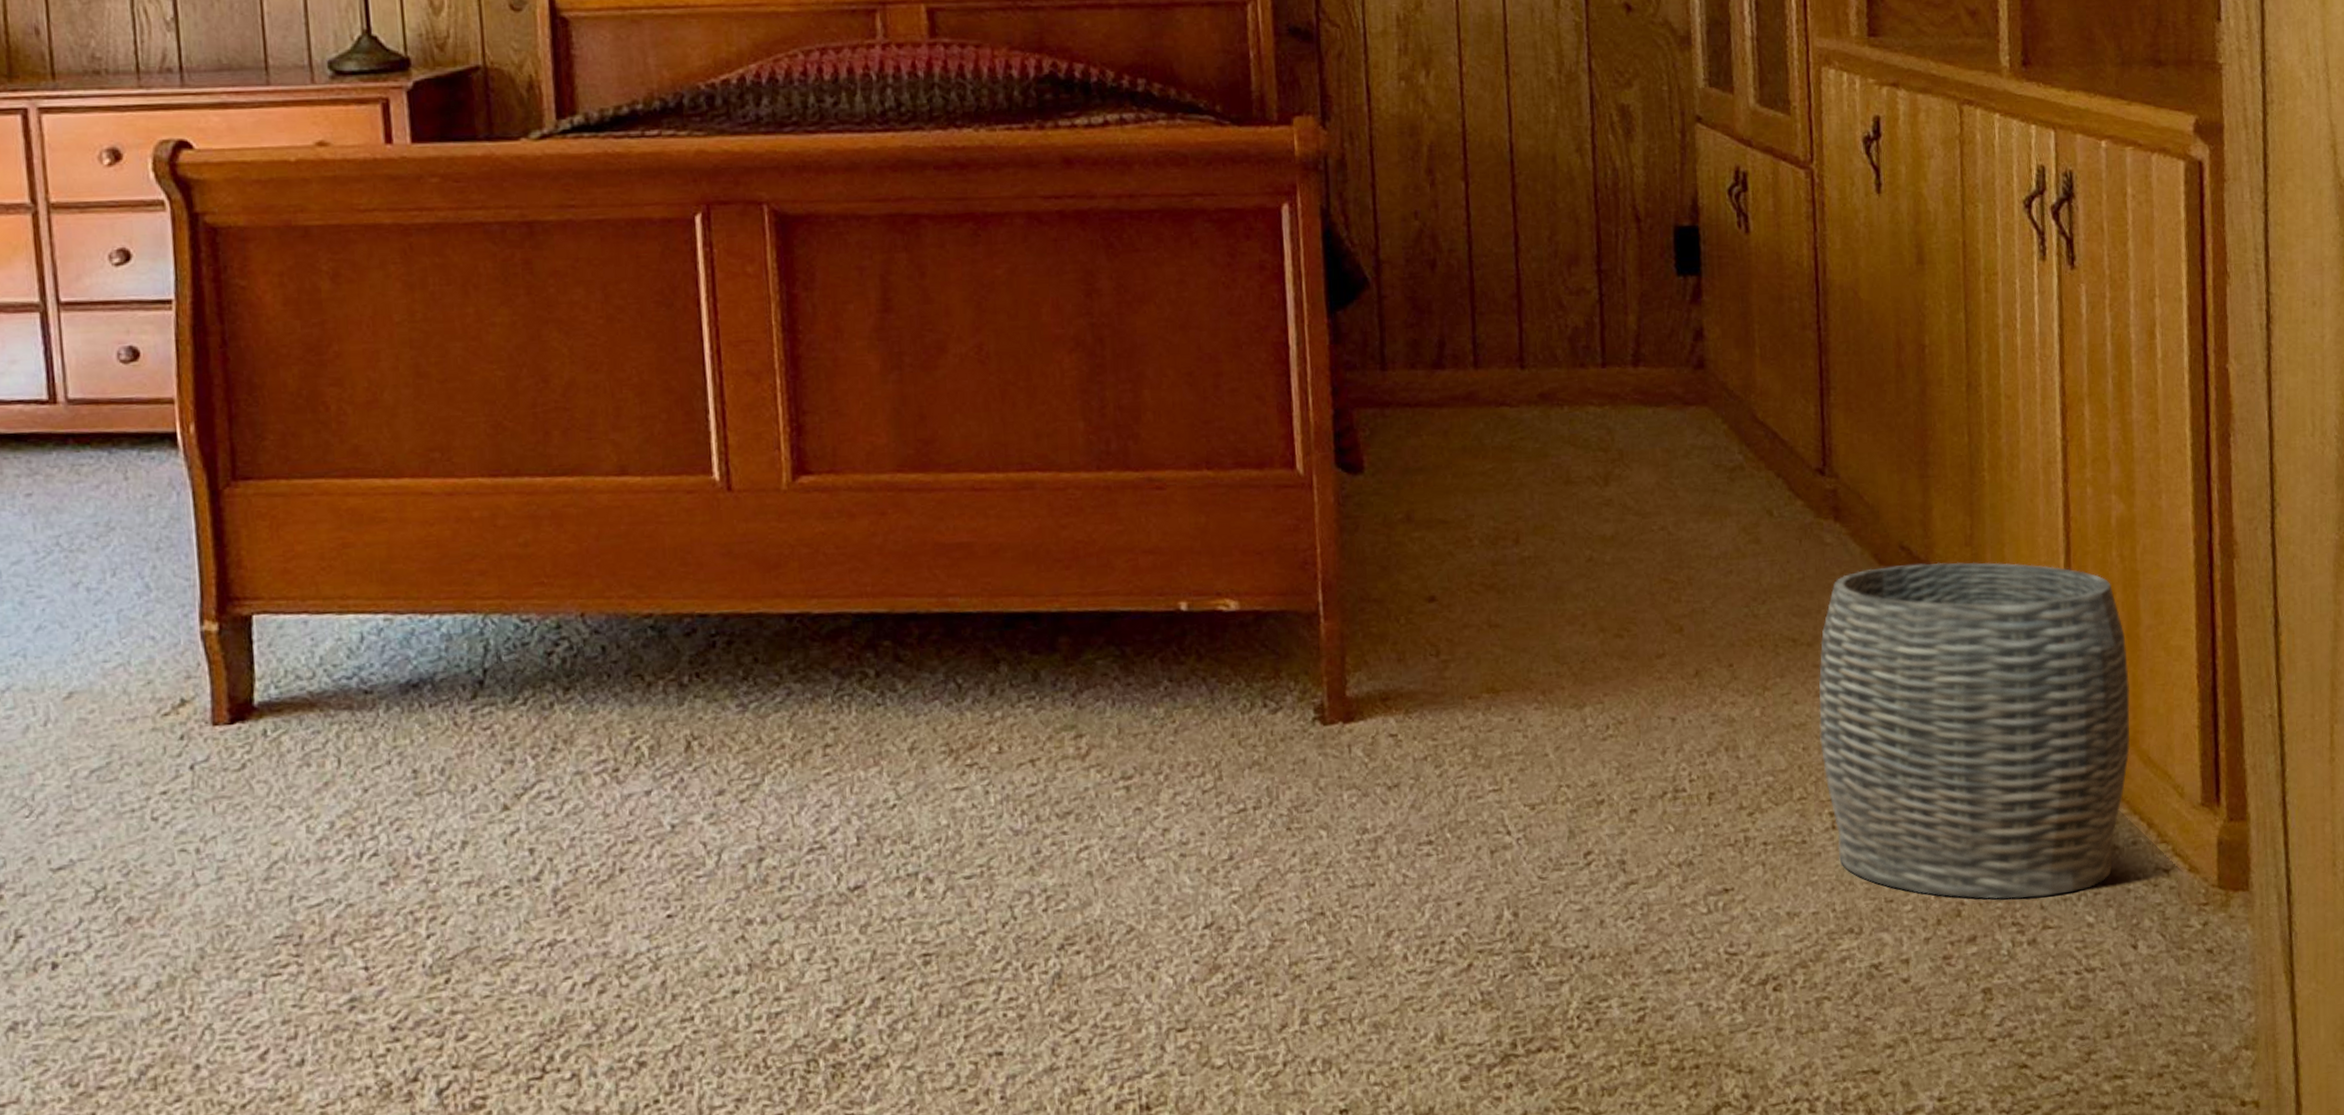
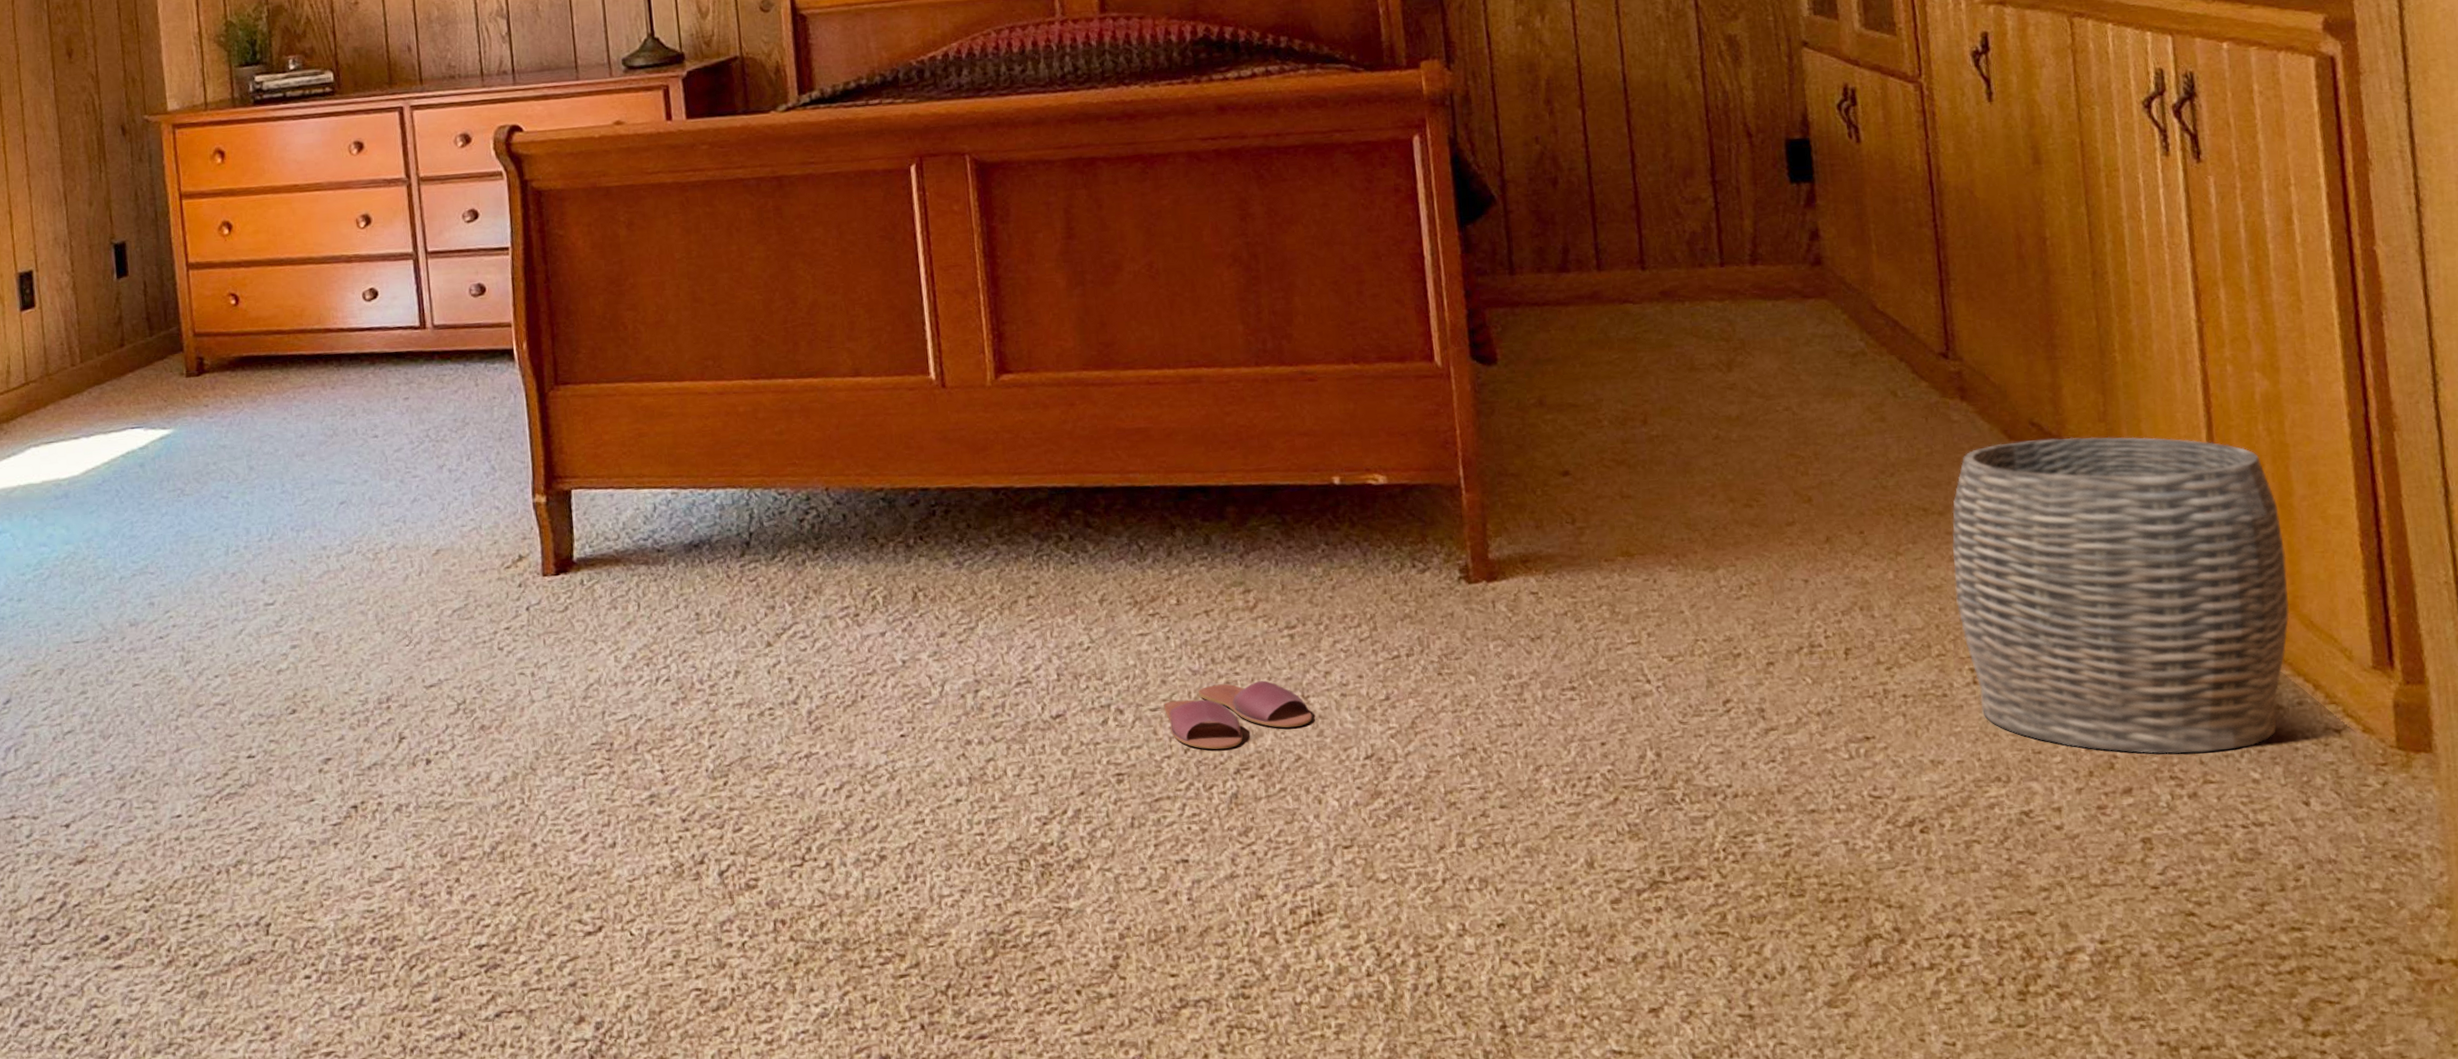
slippers: none [980,840,1148,922] -> present [1164,680,1312,750]

